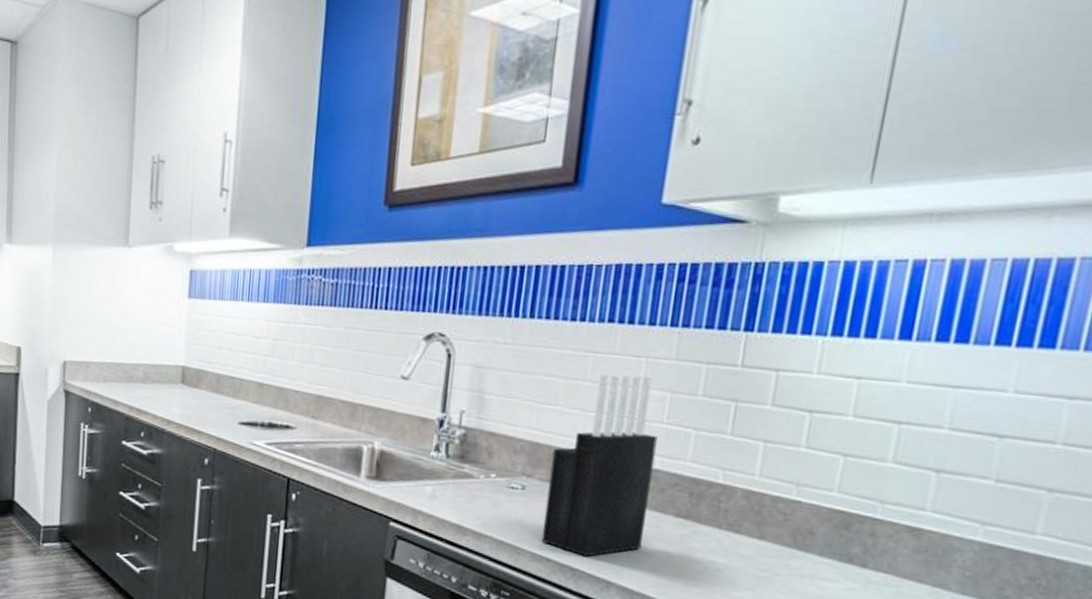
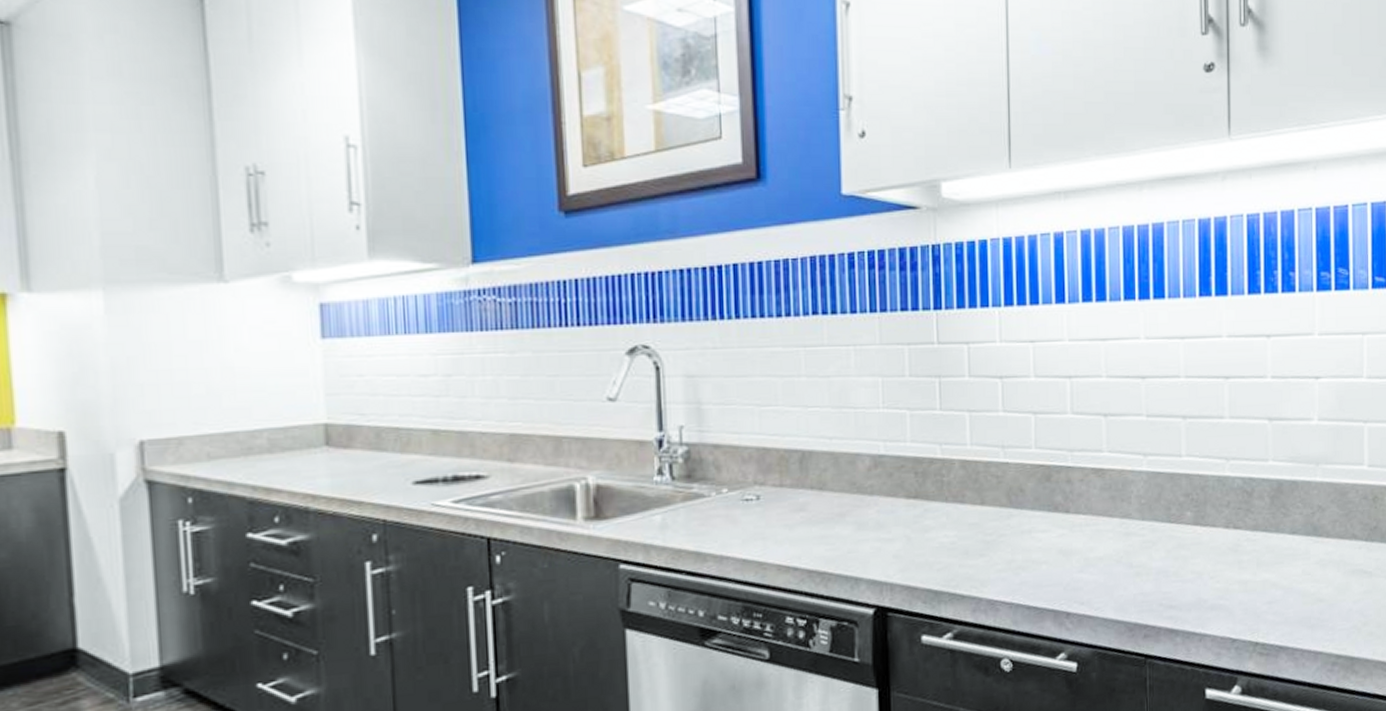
knife block: present [541,374,658,557] -> none [781,364,881,557]

